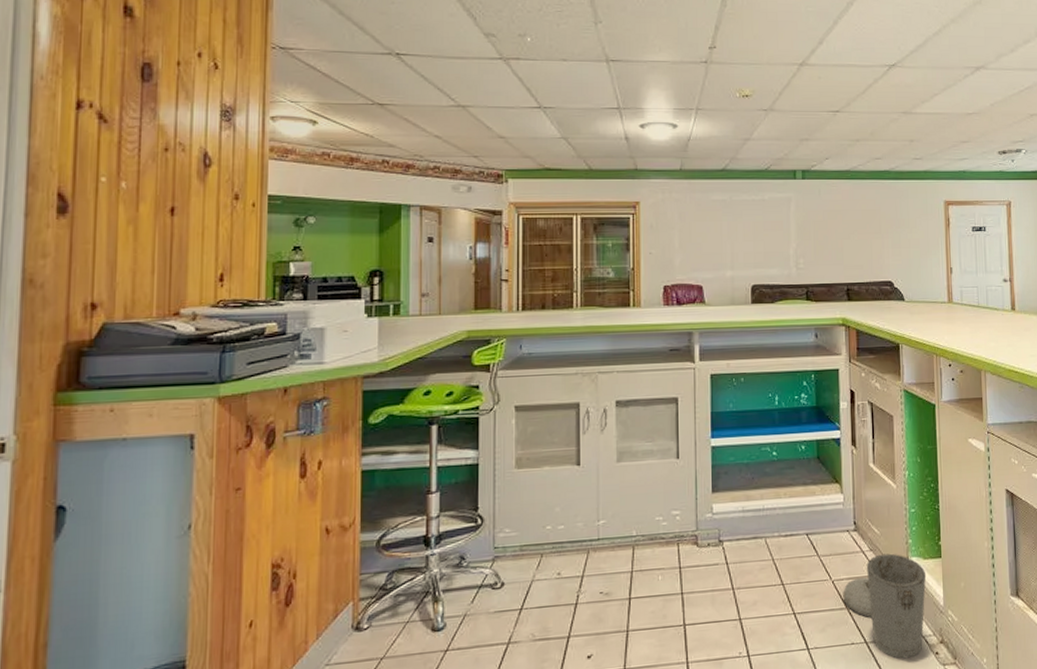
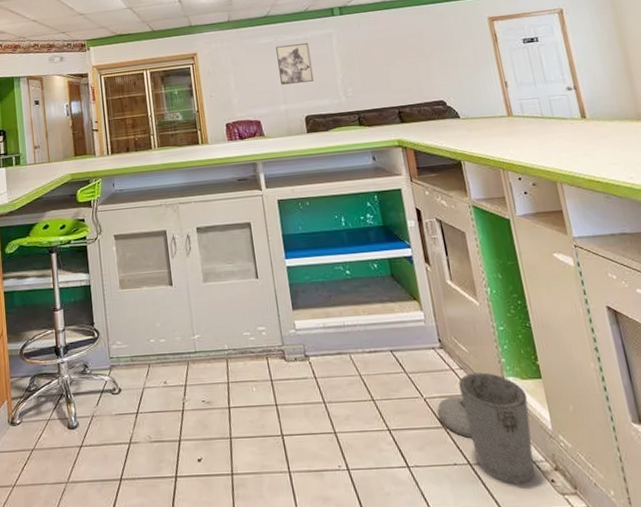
wall art: none [729,204,766,249] -> present [275,42,314,85]

